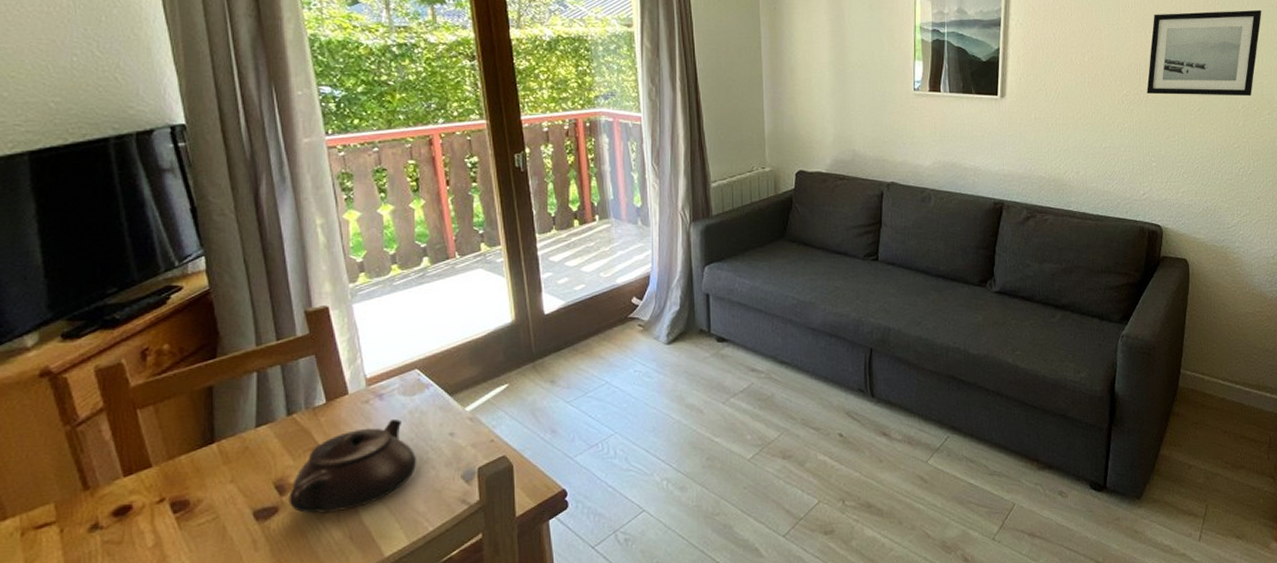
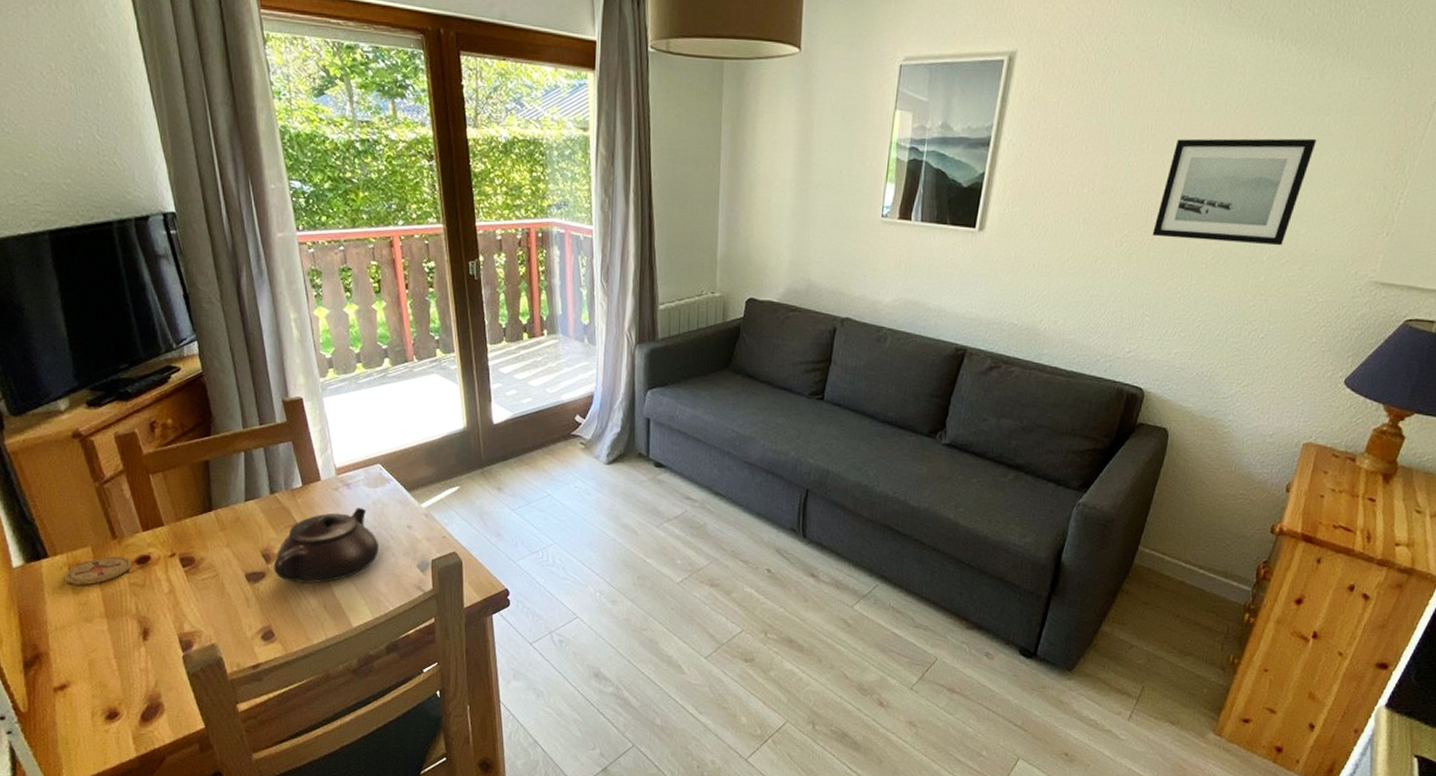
coaster: none [14,511,108,553] -> present [64,556,132,585]

